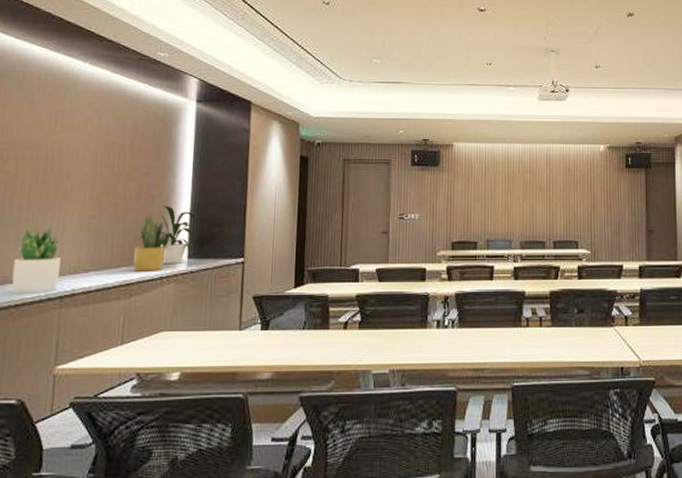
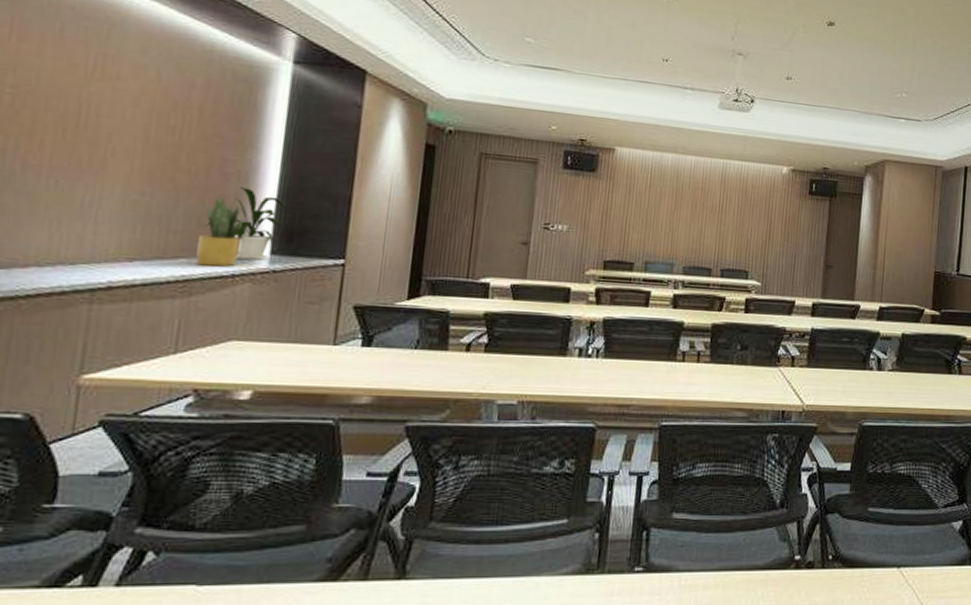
planter: present [12,225,64,295] -> none [21,198,100,284]

